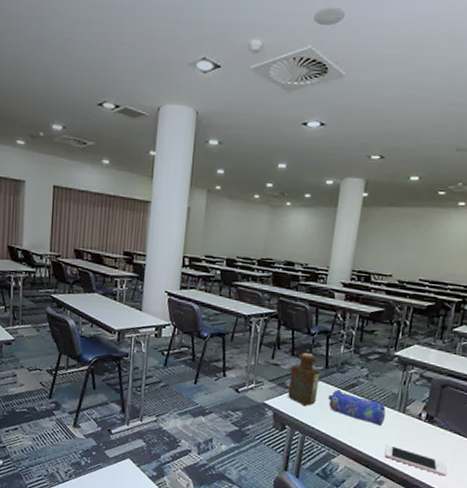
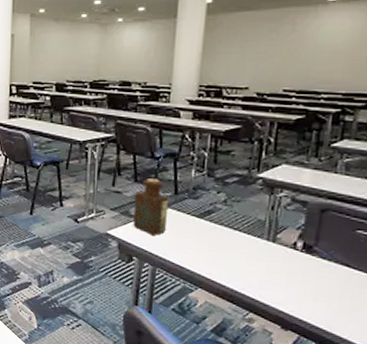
pencil case: present [328,389,386,426] -> none [180,216,252,257]
cell phone: present [384,444,447,477] -> none [252,277,335,315]

